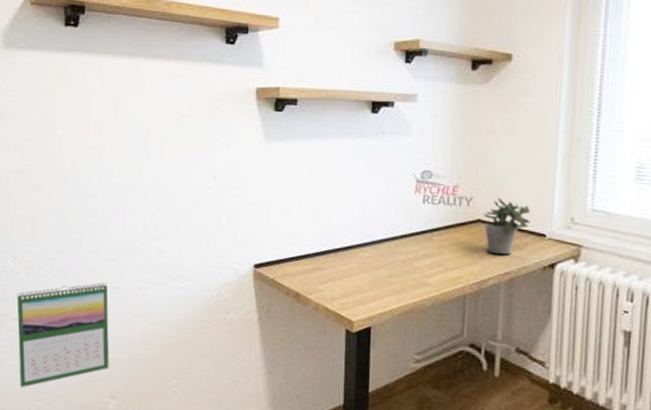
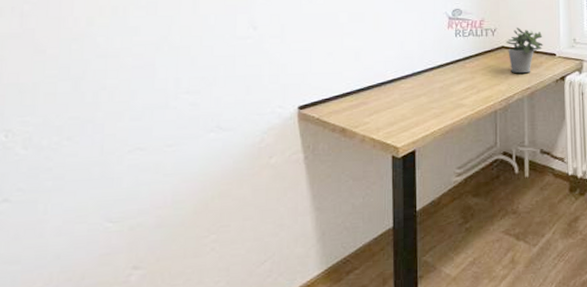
calendar: present [17,282,110,388] -> none [8,145,132,280]

